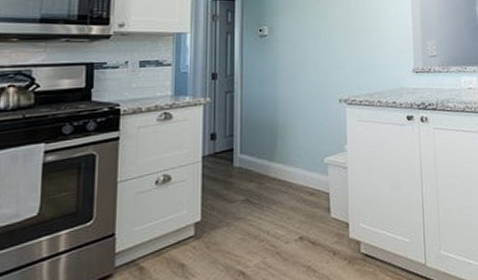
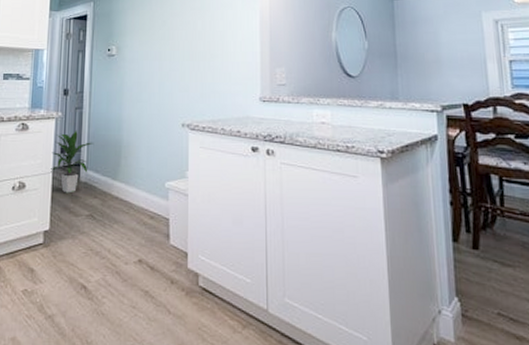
indoor plant: none [200,114,248,181] -> present [50,129,94,193]

